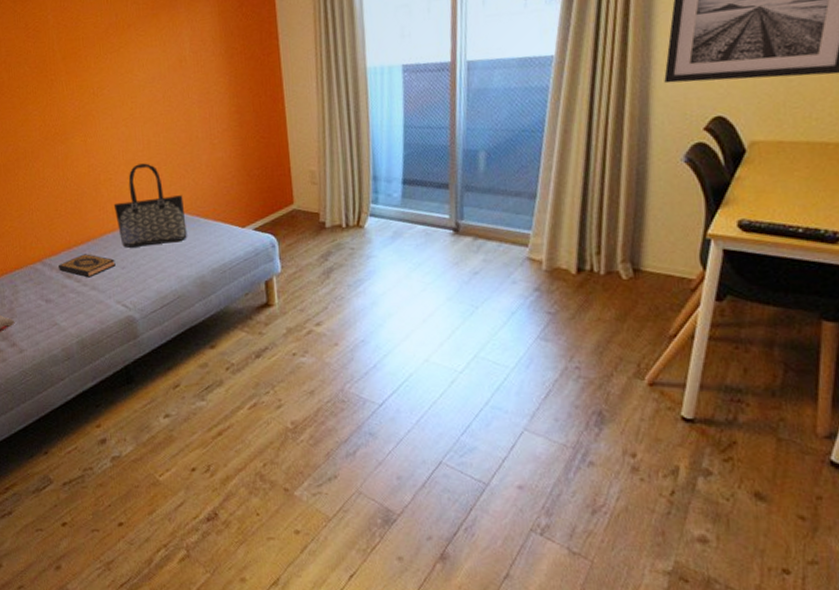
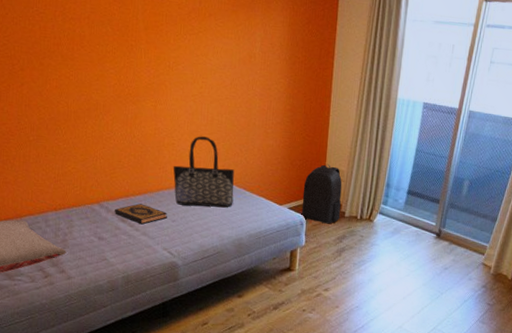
backpack: none [267,167,320,241] -> present [301,164,342,224]

